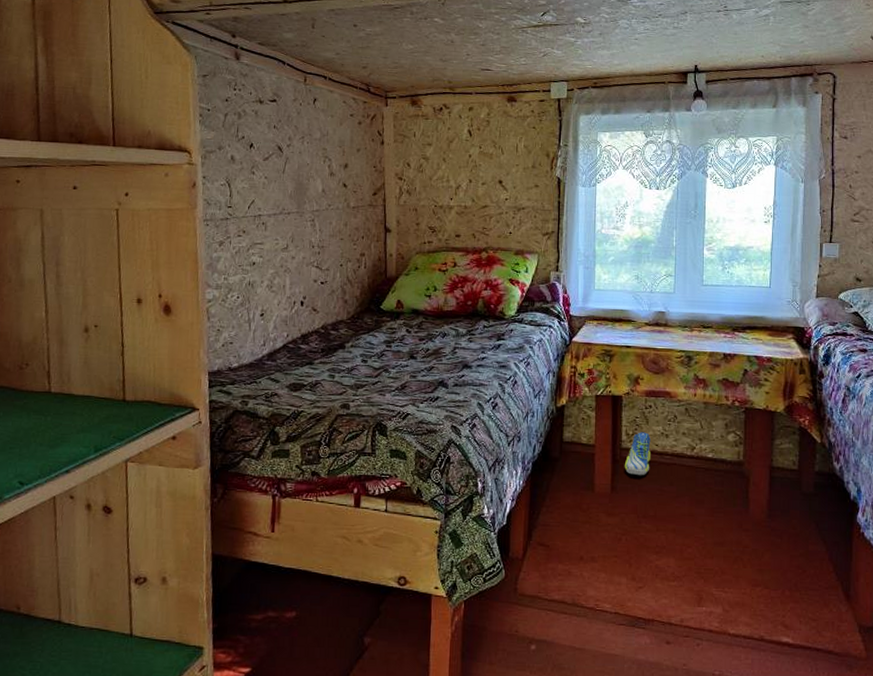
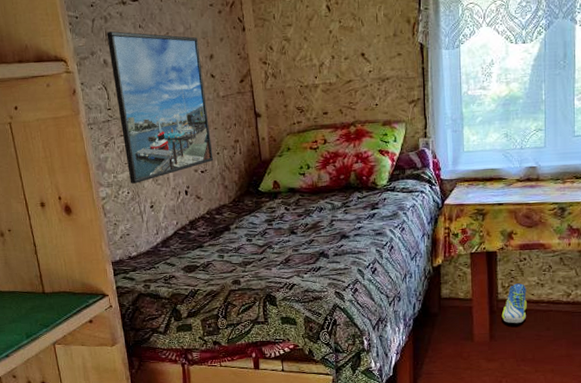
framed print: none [238,128,336,288] -> present [106,31,213,184]

